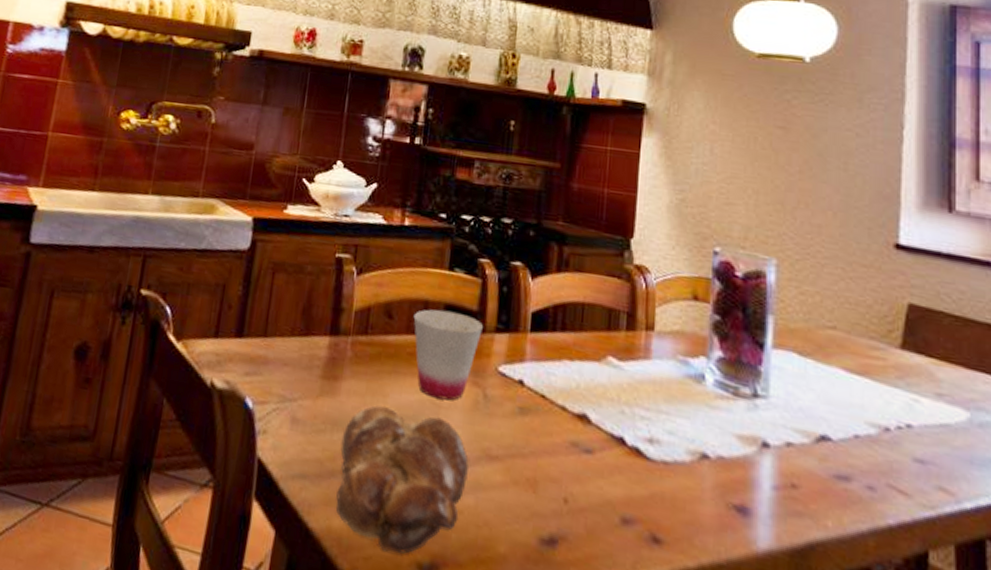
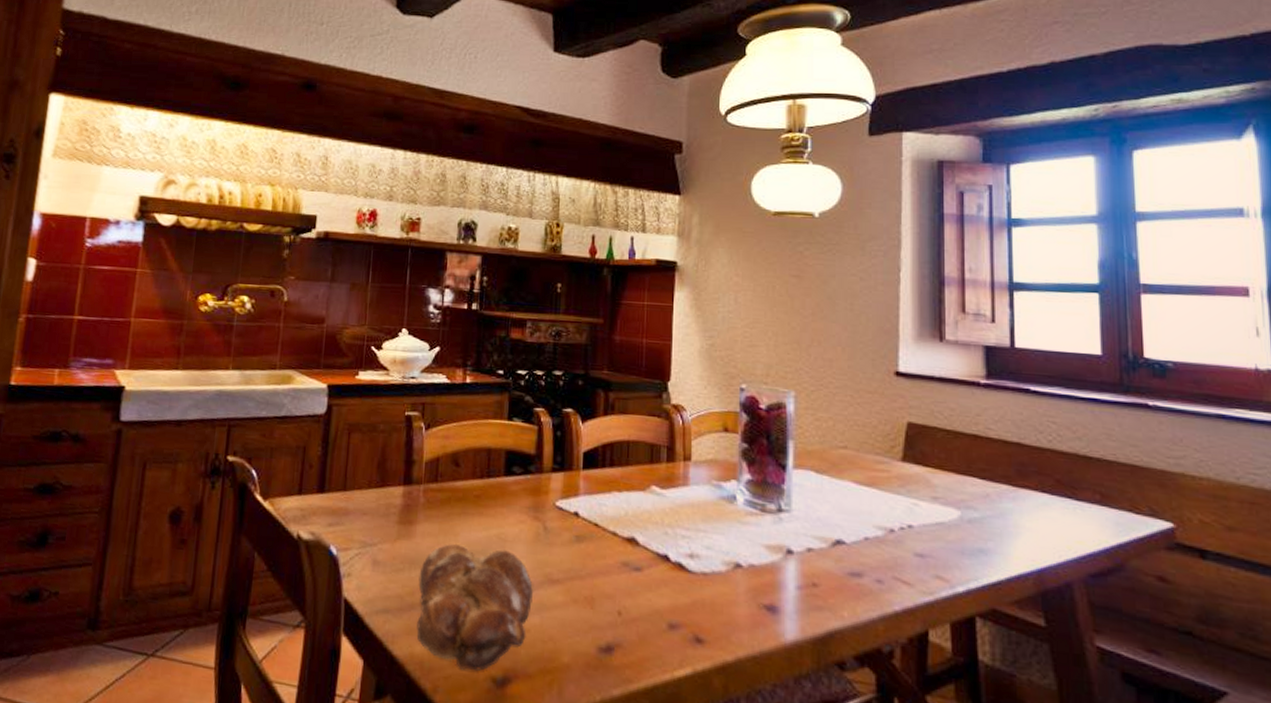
cup: present [413,309,483,401] -> none [478,455,540,535]

